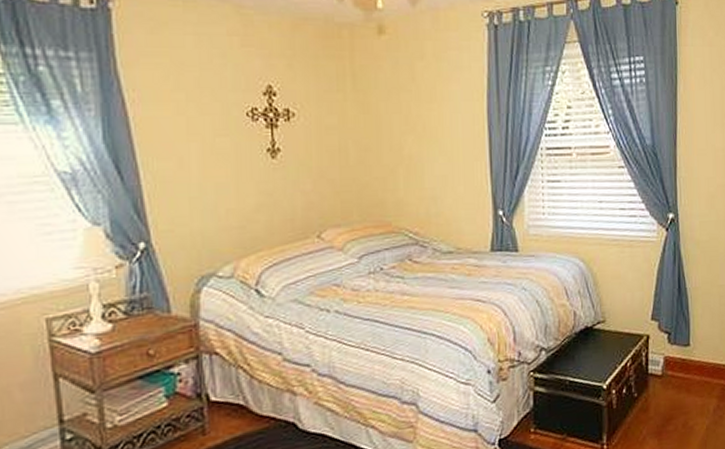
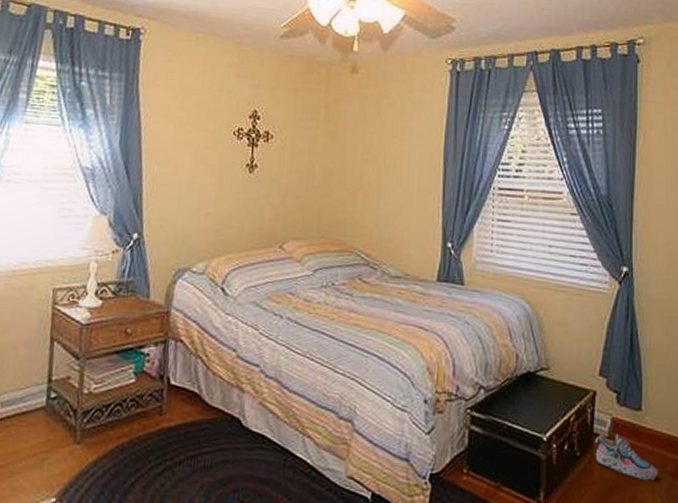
shoe: none [650,370,706,408] -> present [595,433,659,482]

